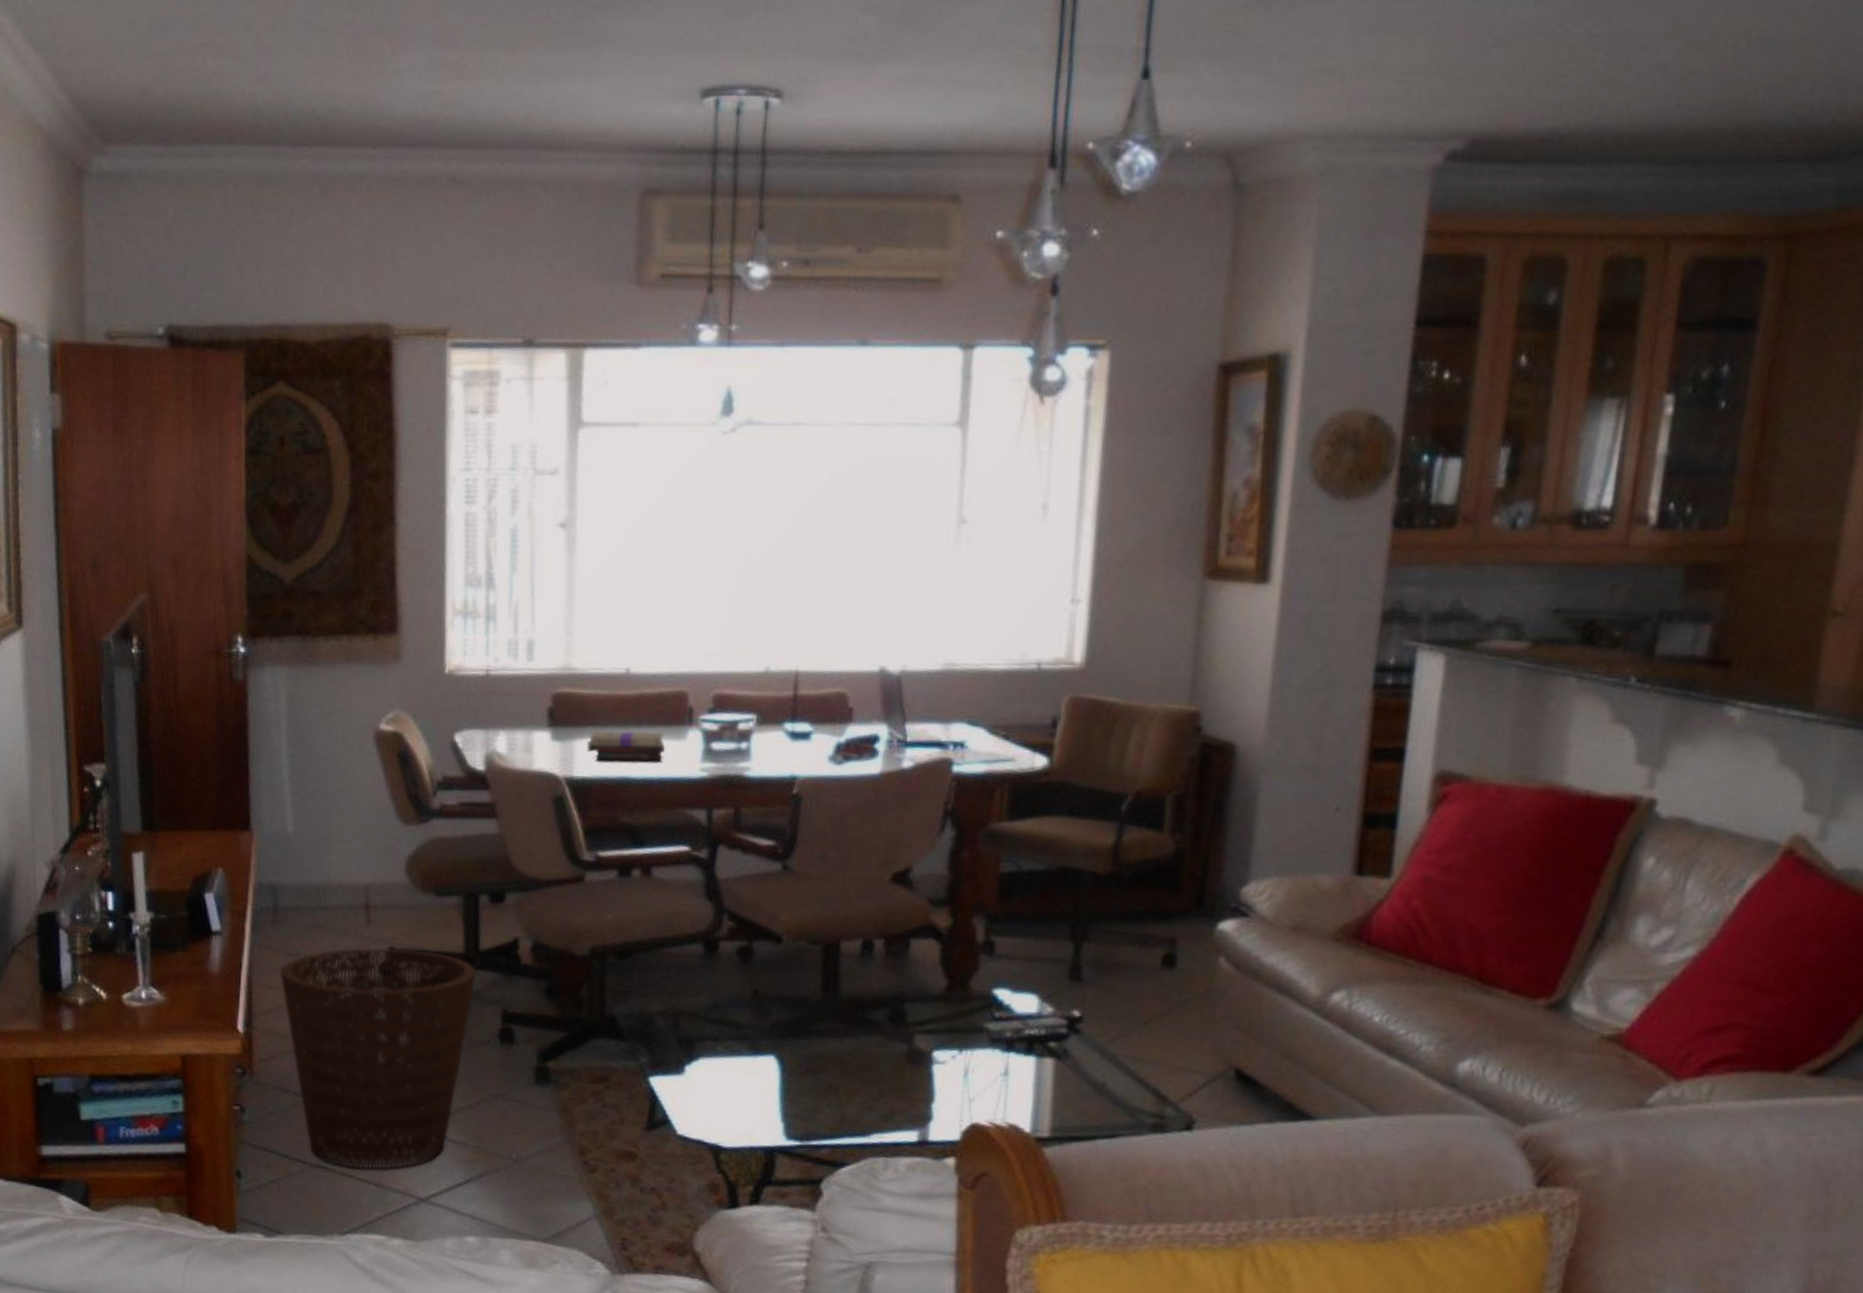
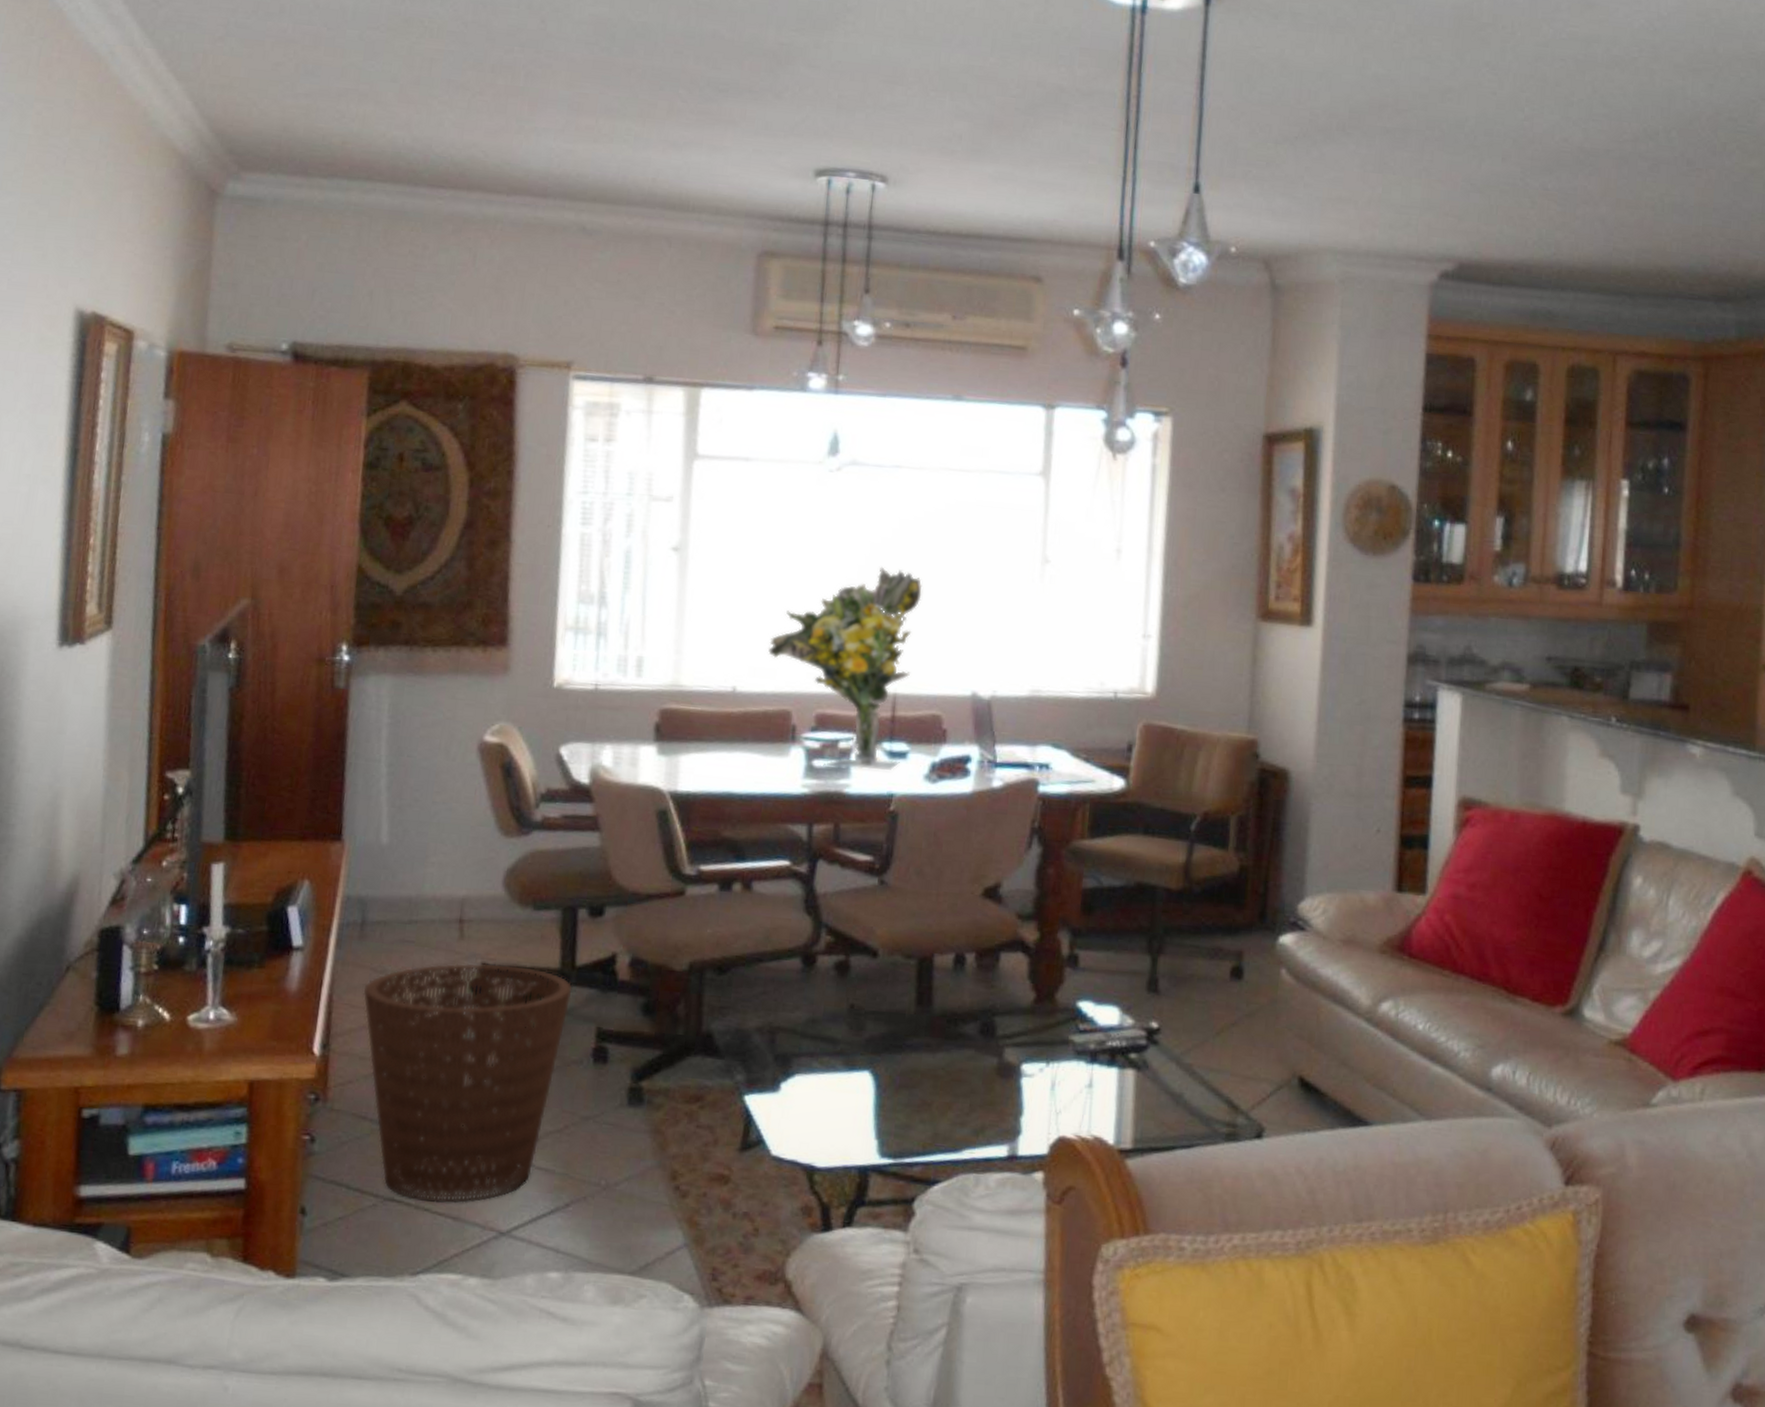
books: present [586,730,665,762] -> none [691,745,768,778]
bouquet: none [662,535,826,753] -> present [768,567,923,771]

